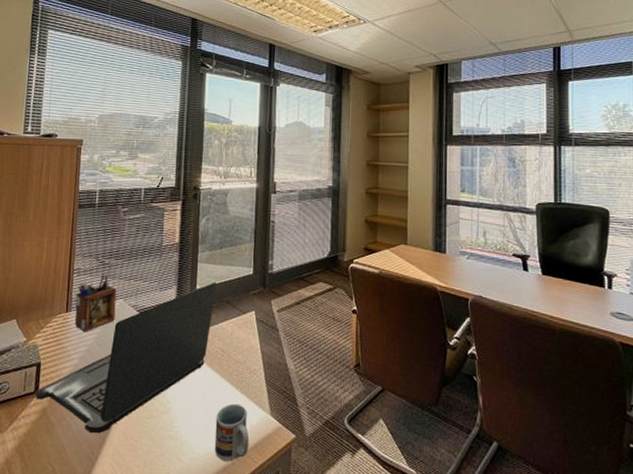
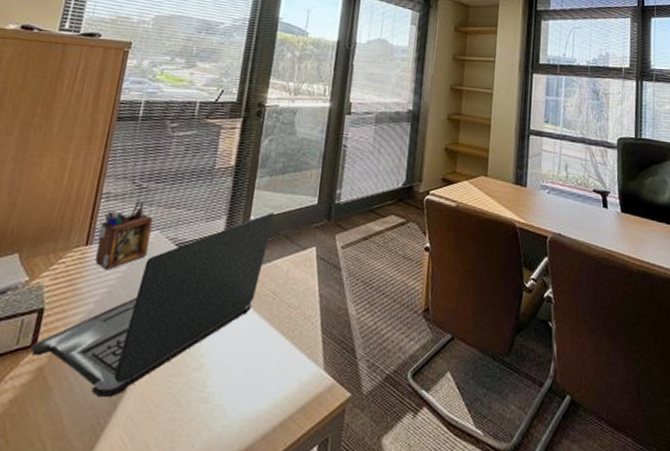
cup: present [214,403,250,461] -> none [254,356,297,428]

